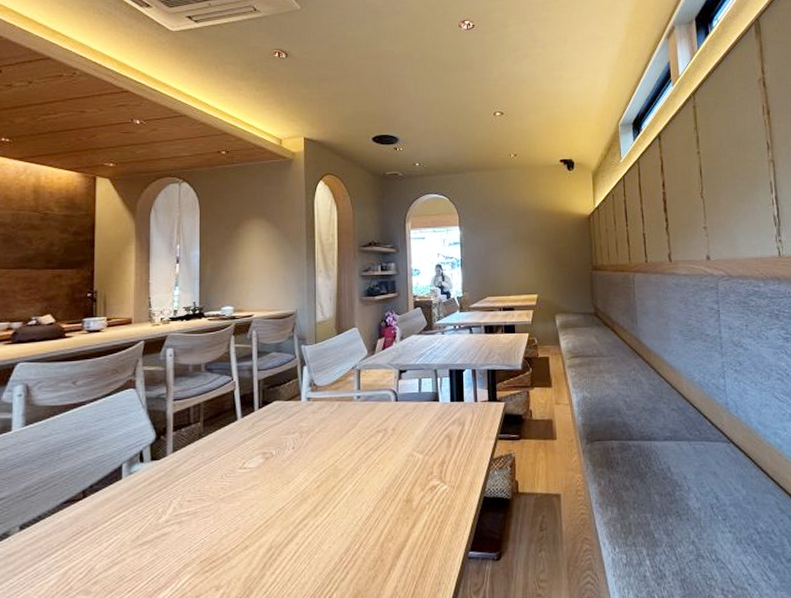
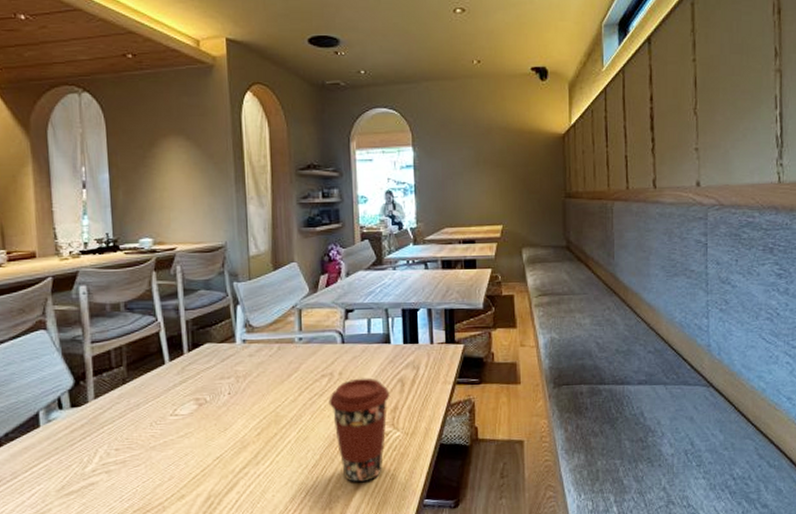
coffee cup: none [382,433,438,535] -> present [328,378,390,483]

